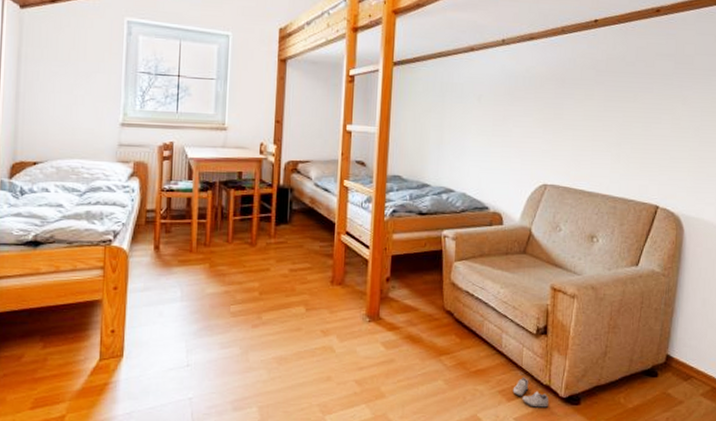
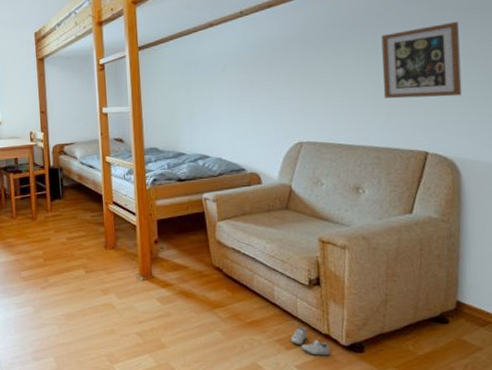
picture frame: none [626,80,698,154] -> present [381,21,462,99]

